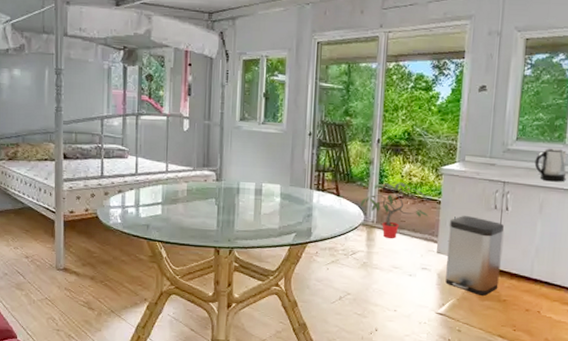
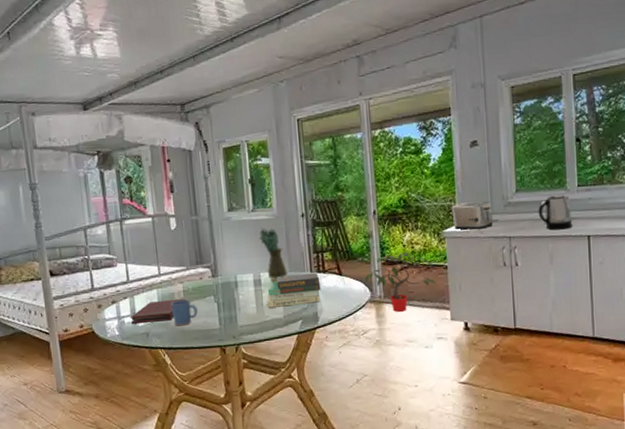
book: none [133,196,188,216] -> present [130,298,185,324]
mug: none [174,198,198,223] -> present [171,299,198,326]
vase: none [265,141,288,195] -> present [259,227,288,284]
books: none [265,189,318,219] -> present [266,272,321,308]
pedal bin: present [445,216,504,296] -> none [460,277,519,358]
toaster: none [452,143,492,171] -> present [451,201,493,230]

